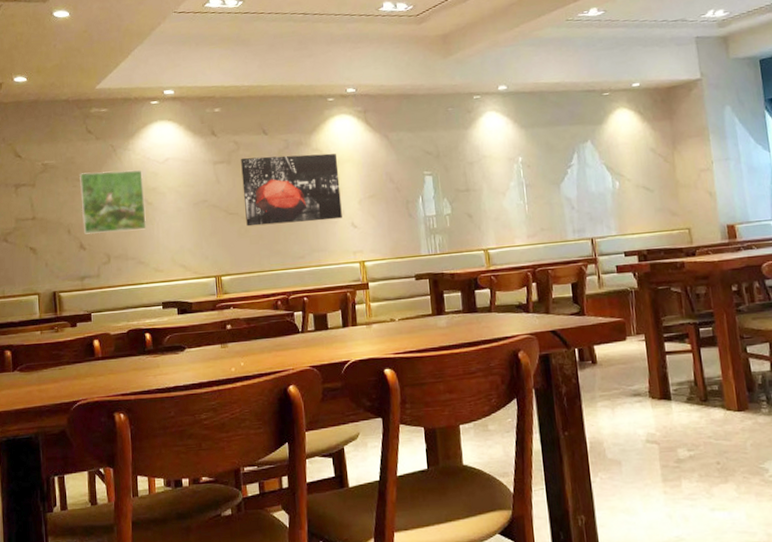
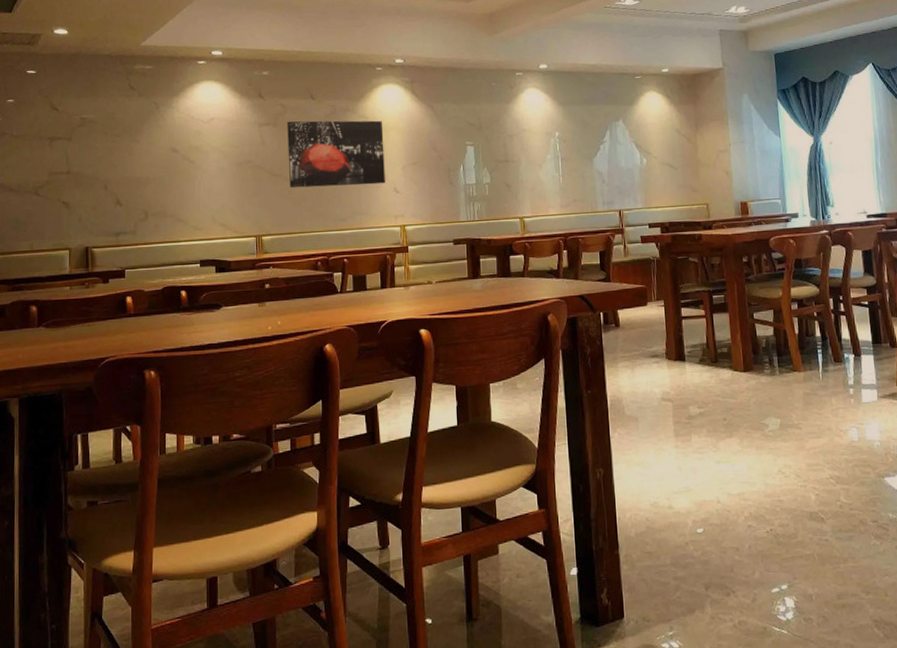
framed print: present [80,170,146,235] -> none [119,128,187,191]

